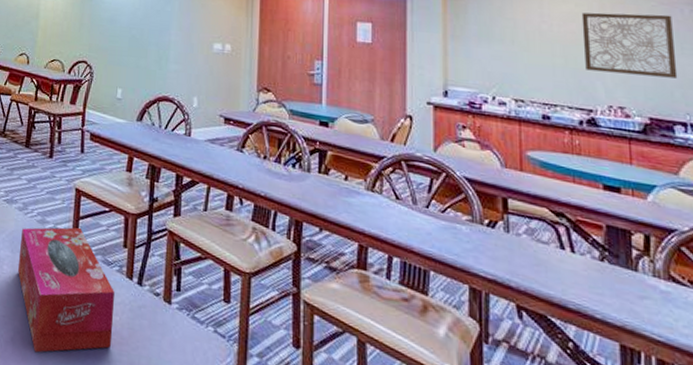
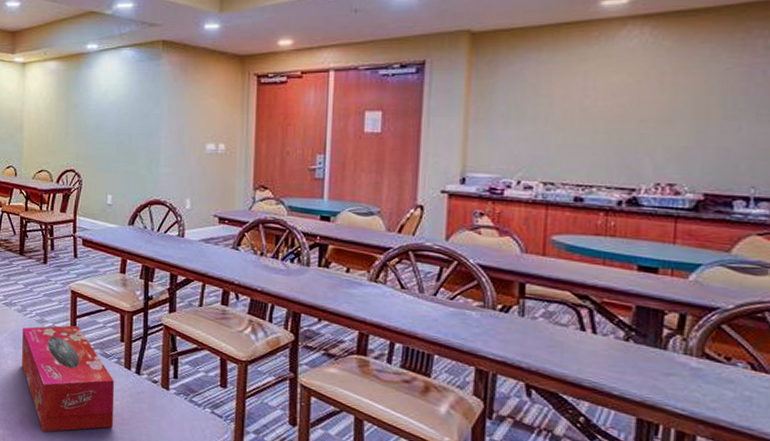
wall art: present [581,12,678,79] -> none [632,78,750,149]

